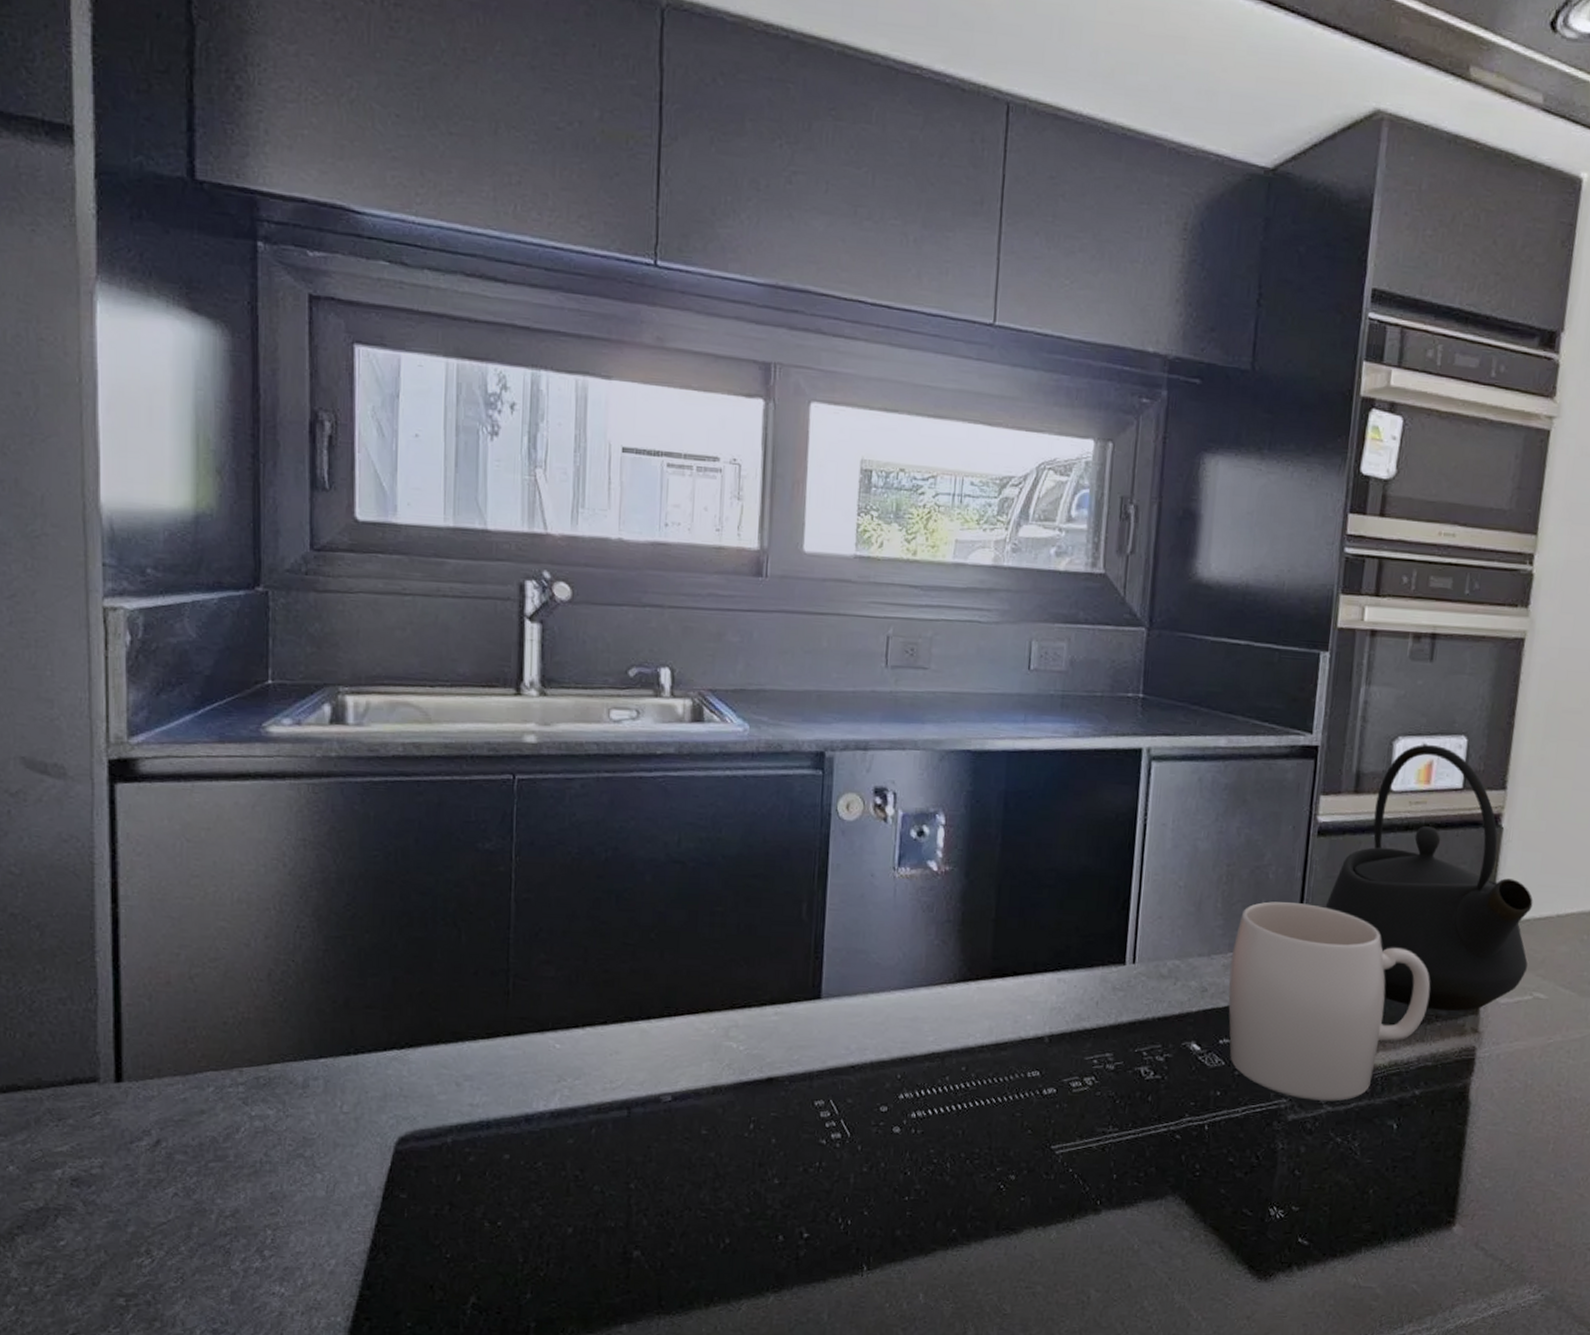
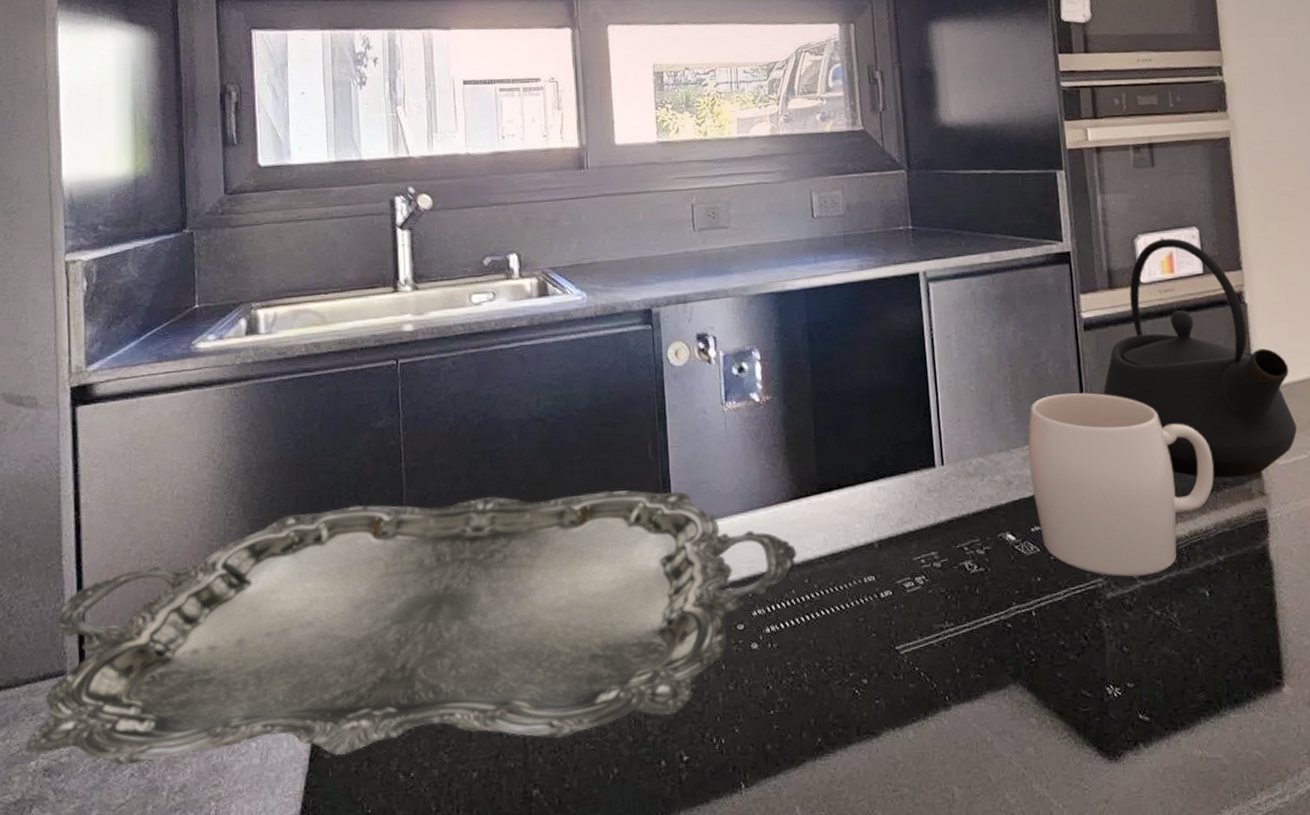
serving tray: none [50,934,957,1203] -> present [26,490,797,765]

